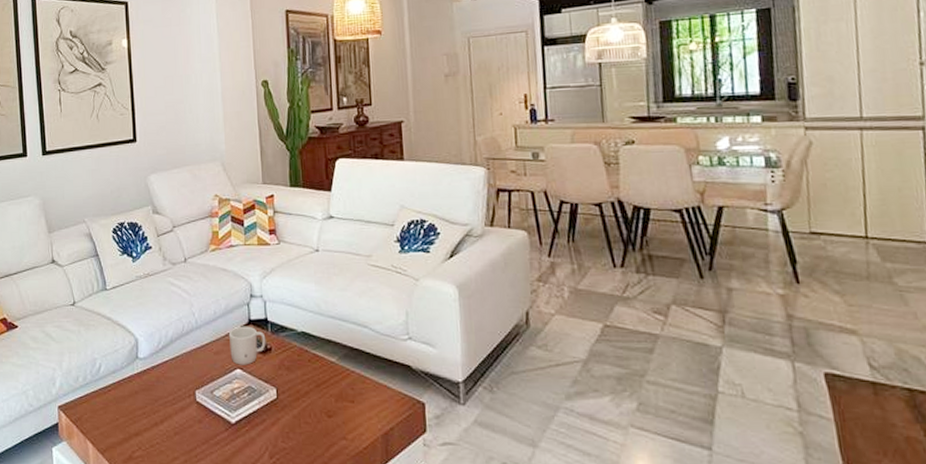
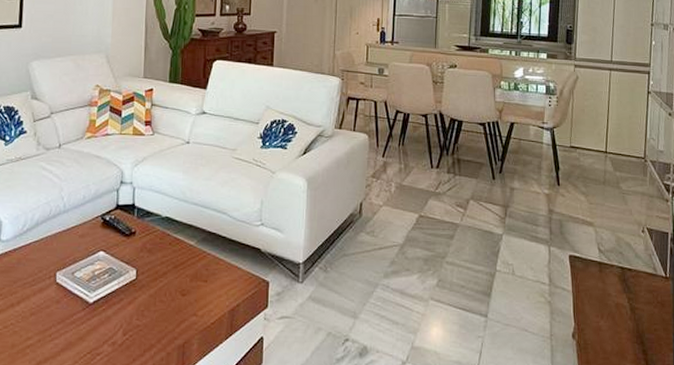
mug: present [229,326,266,365] -> none [95,210,131,248]

